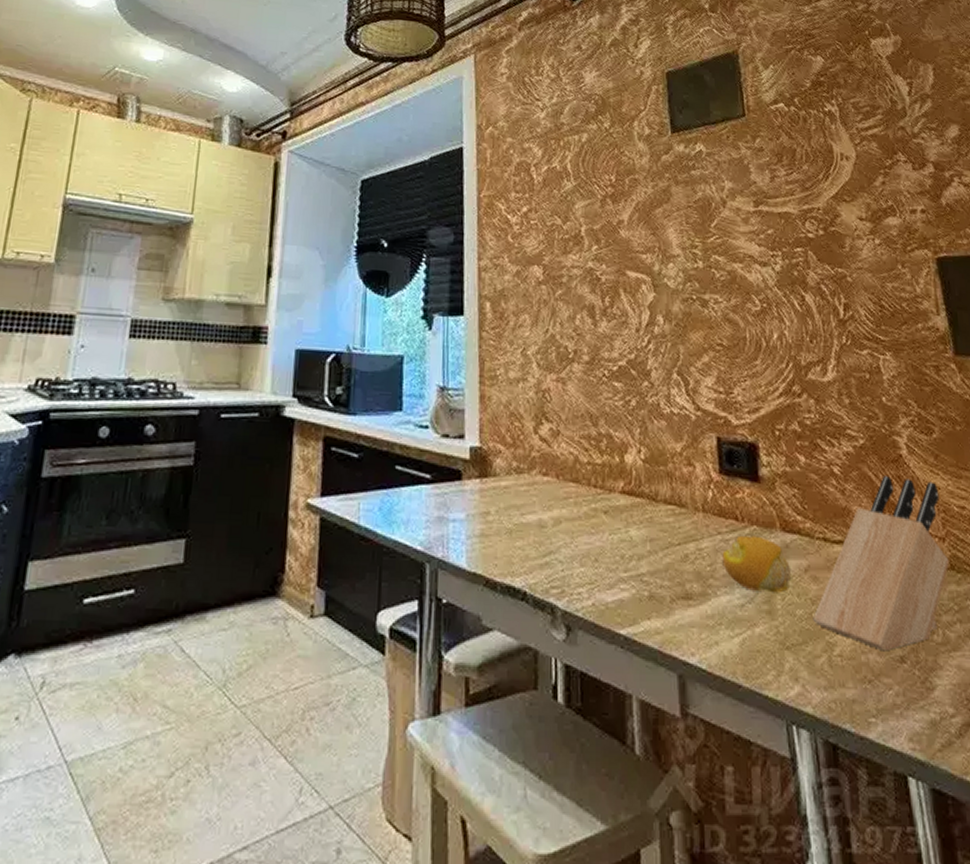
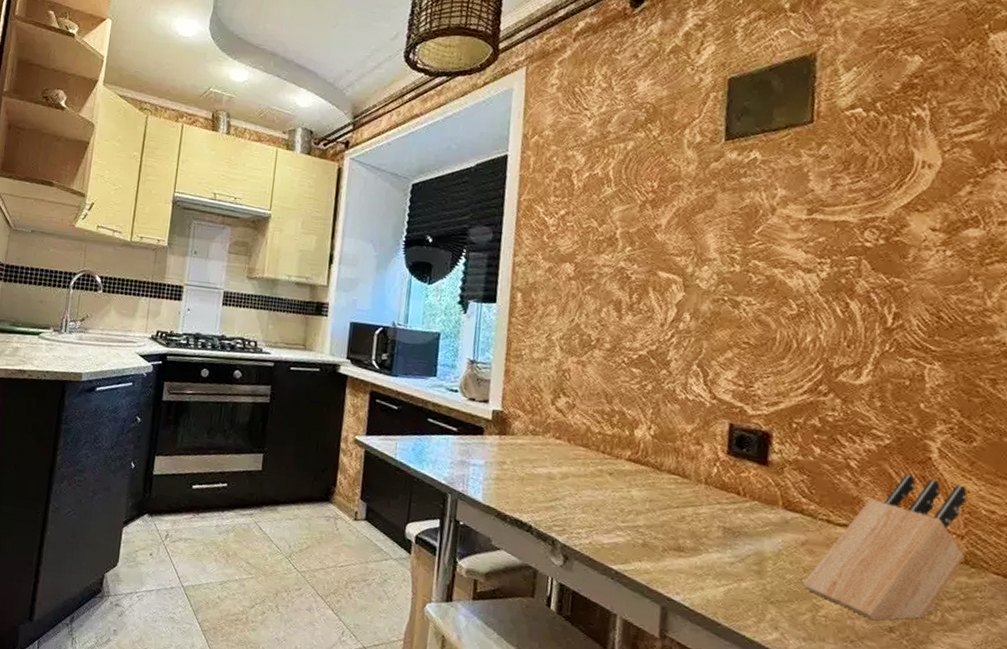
fruit: present [722,535,792,594] -> none [718,507,788,559]

